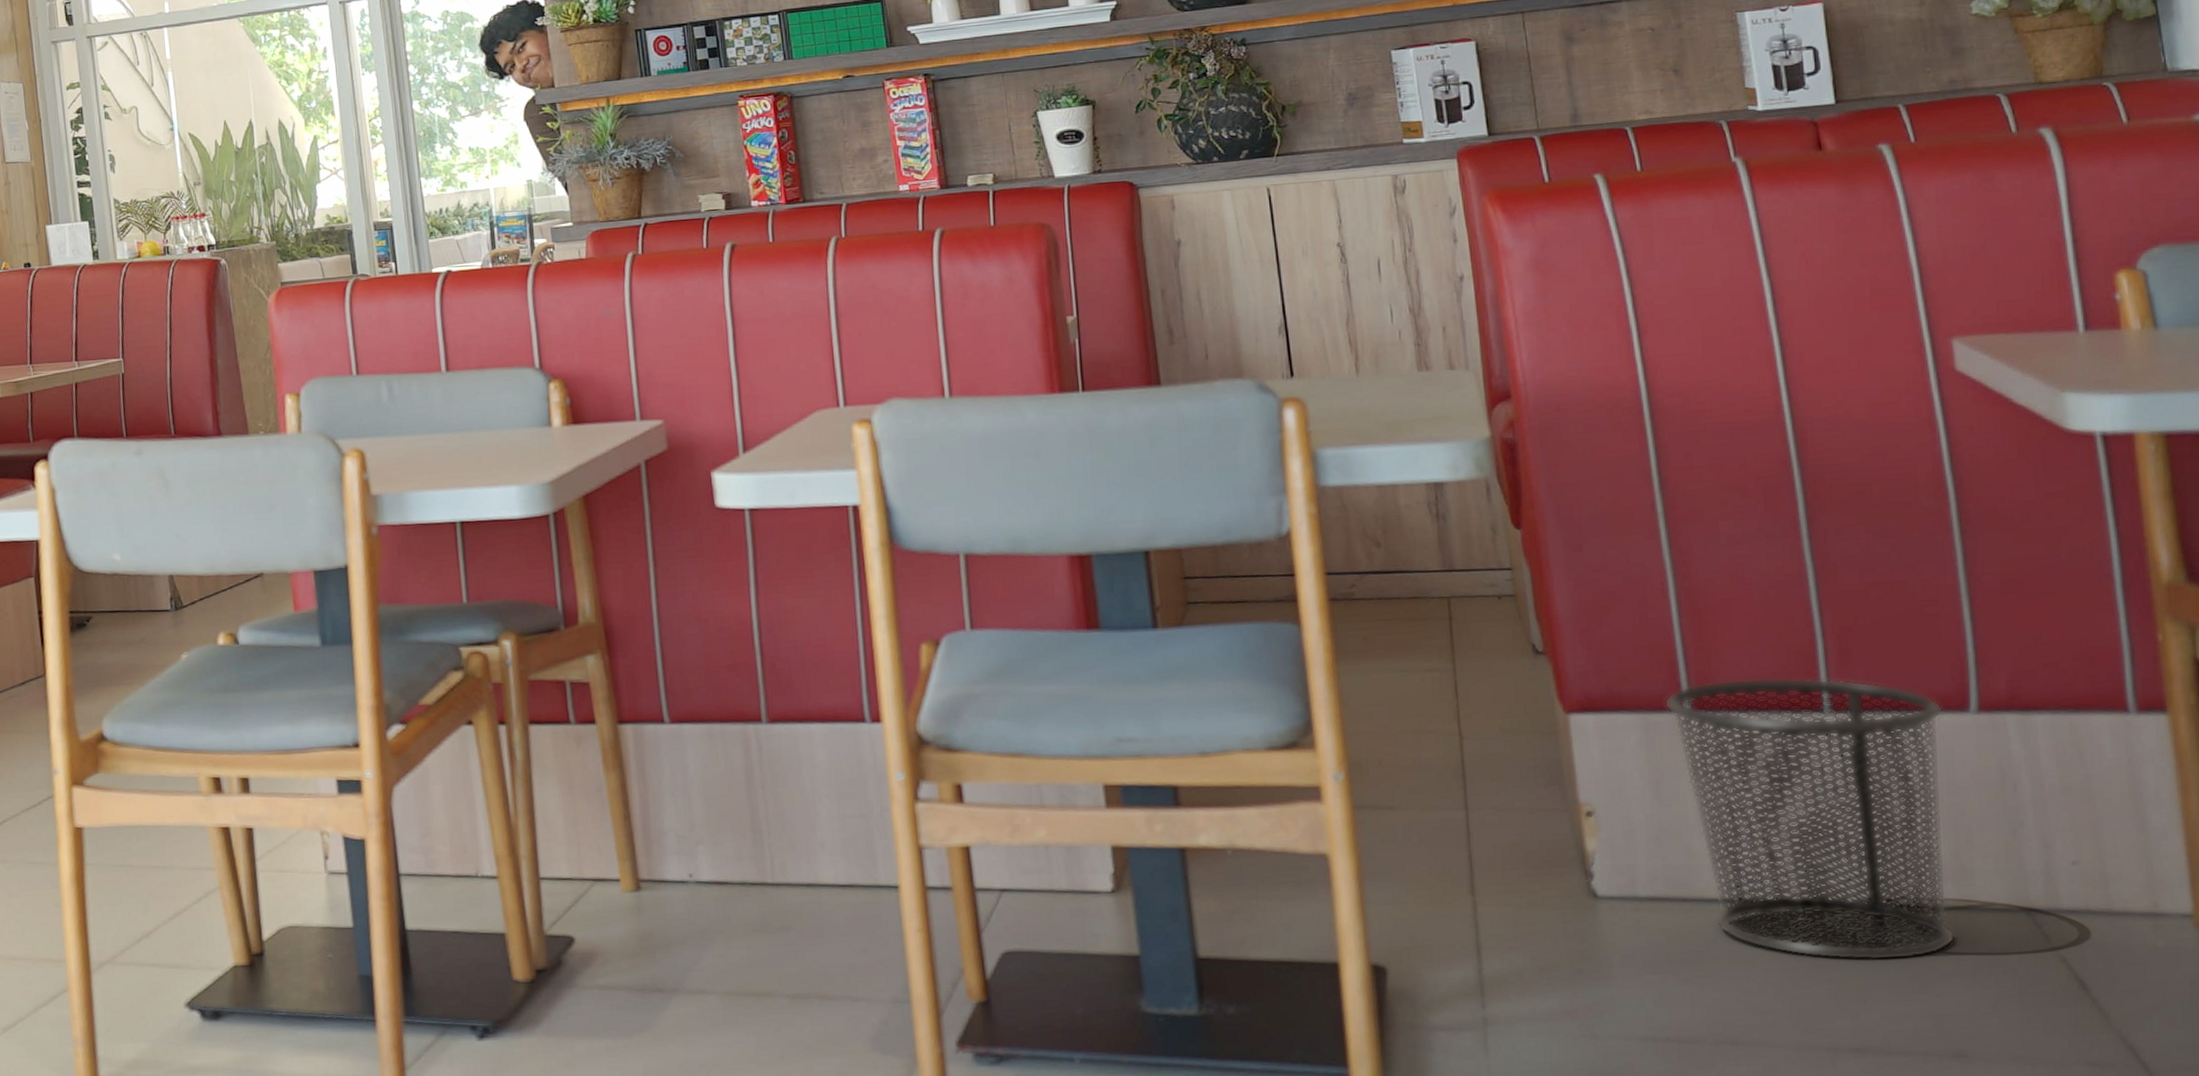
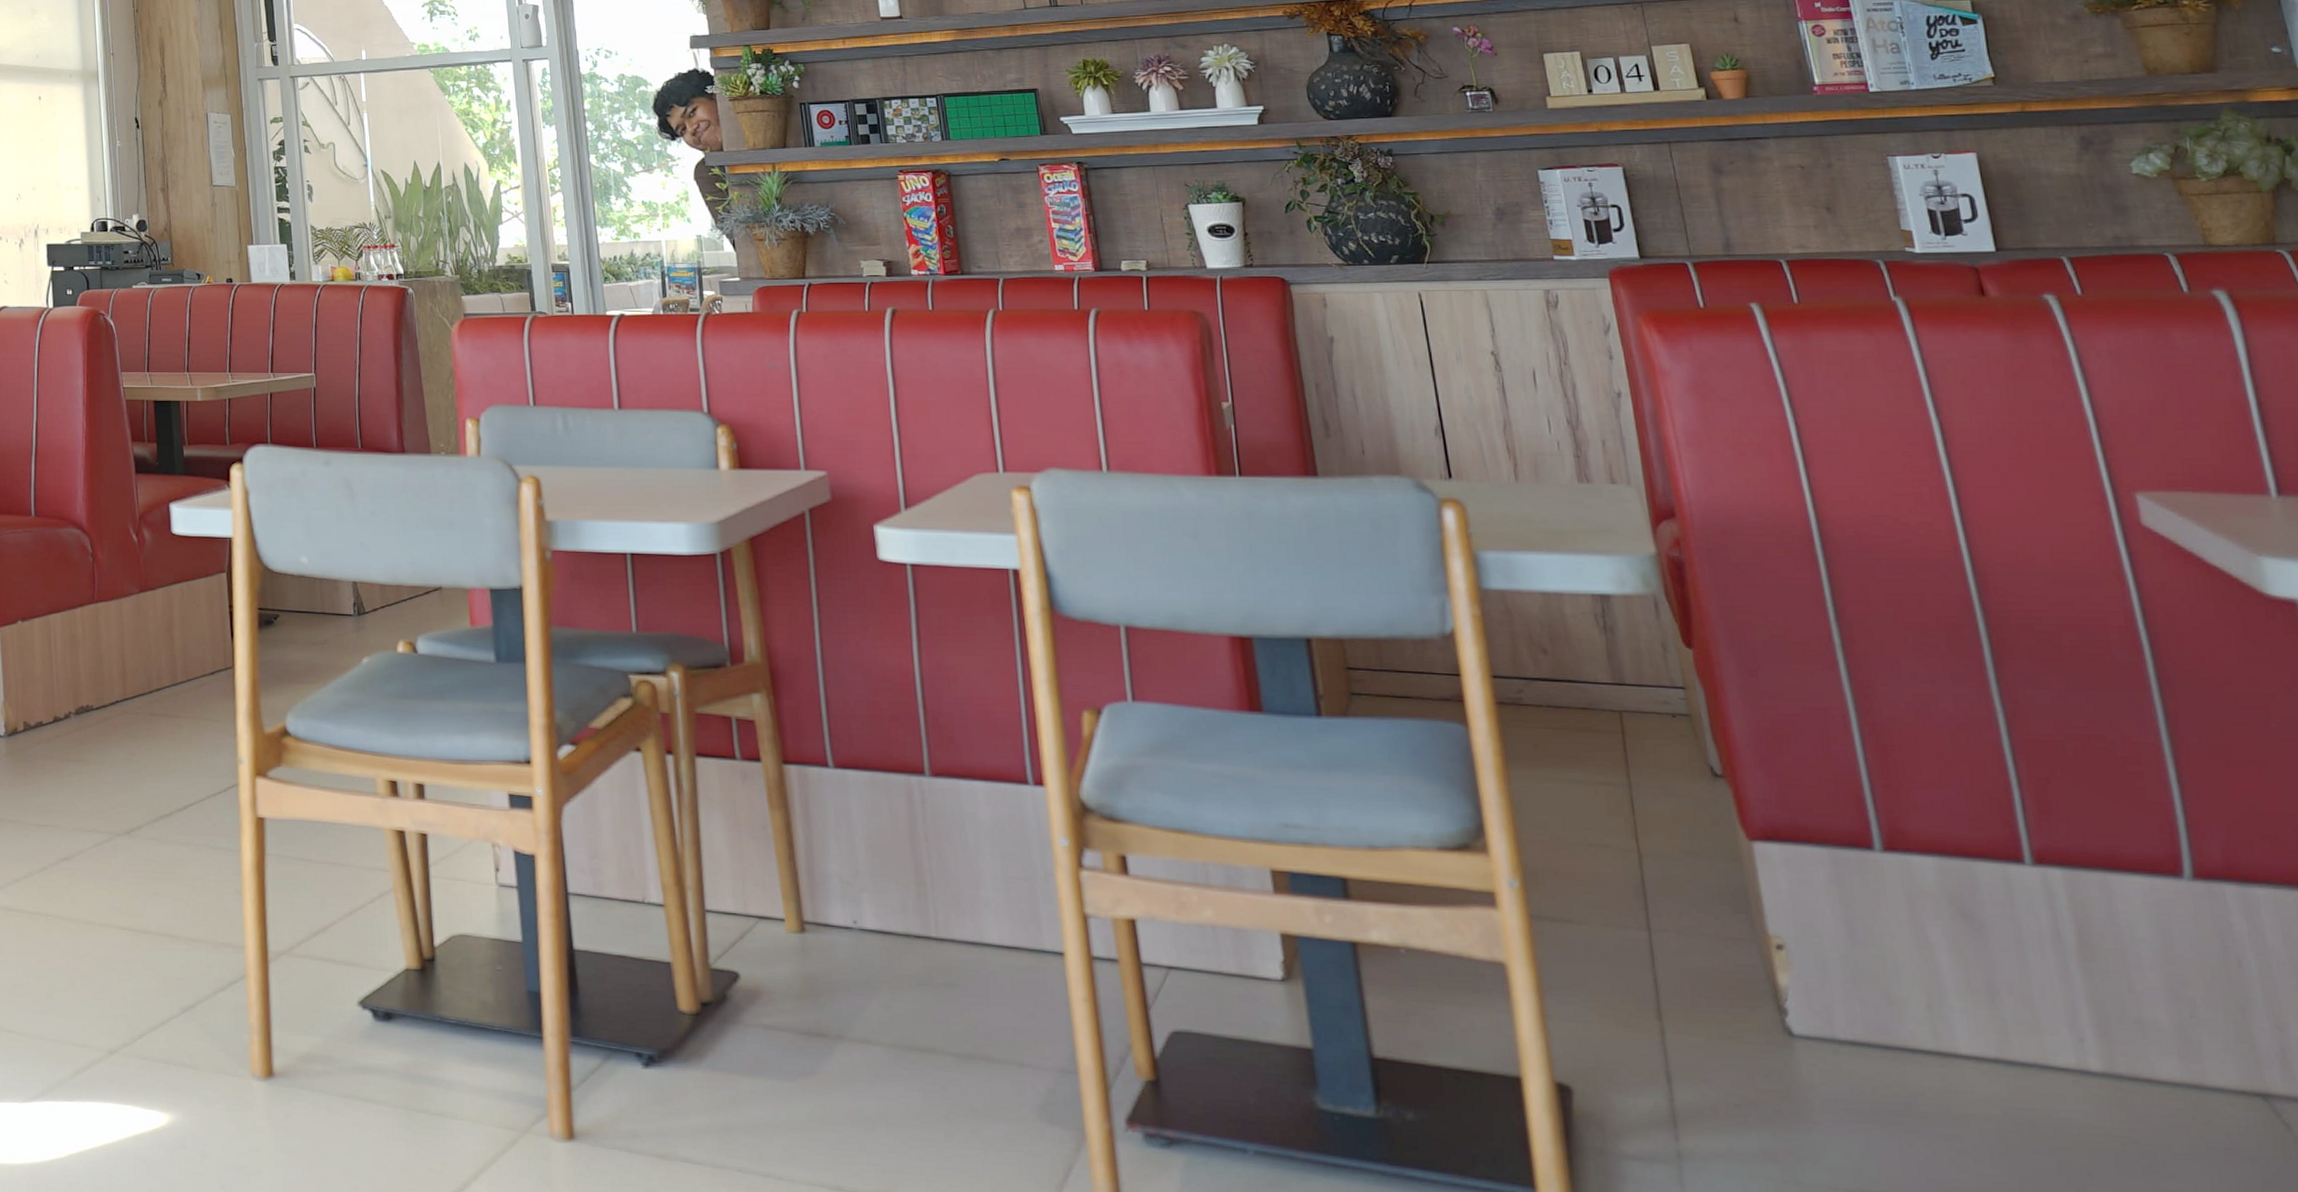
waste bin: present [1664,677,1956,961] -> none [1852,821,2187,1135]

